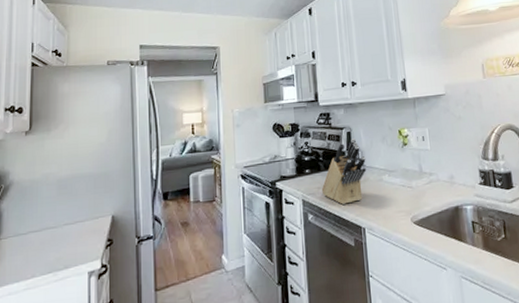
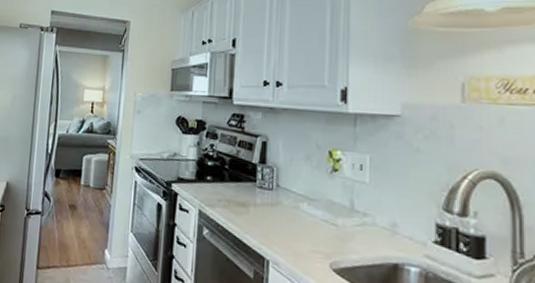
knife block: present [321,139,367,205] -> none [222,150,281,227]

